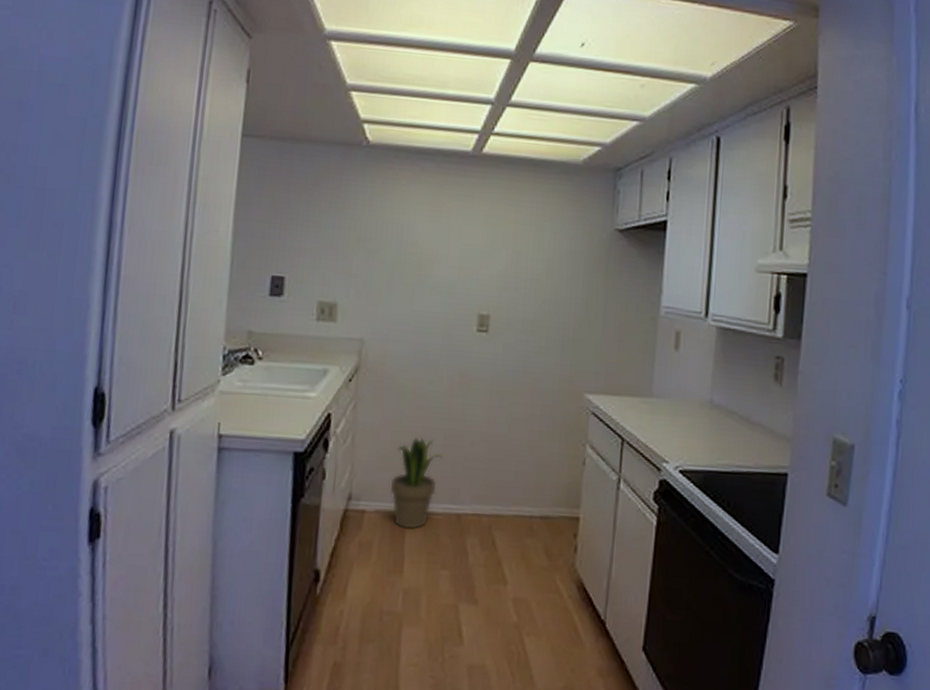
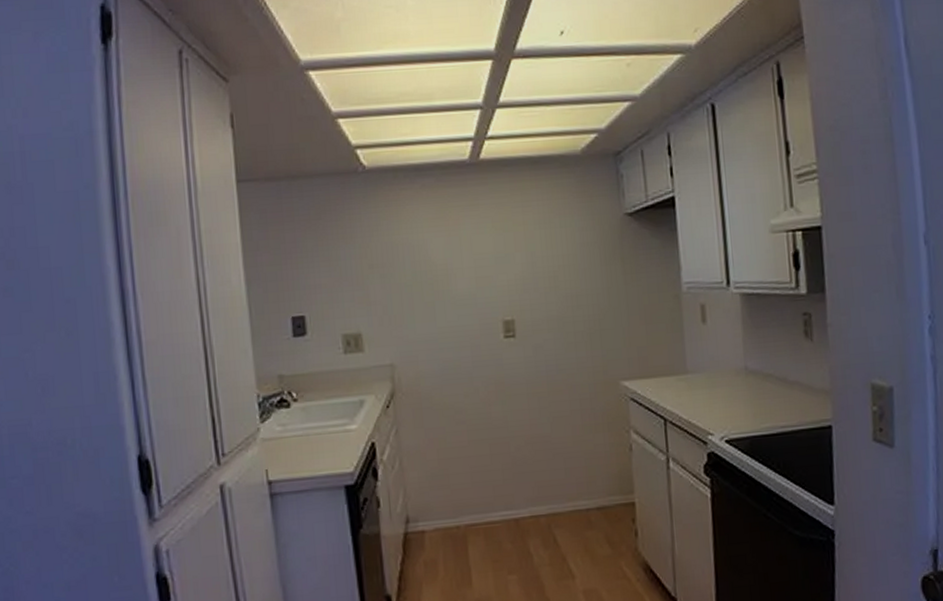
potted plant: present [390,437,443,531] -> none [444,450,492,543]

